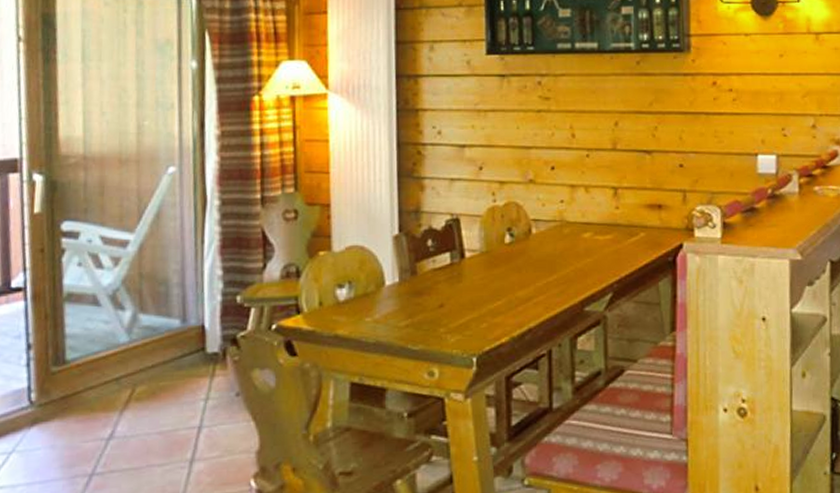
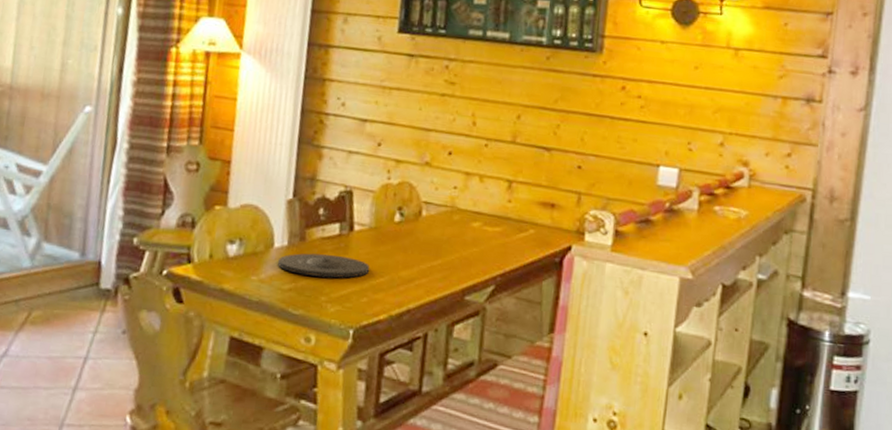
plate: none [391,285,486,309] -> present [278,253,370,279]

